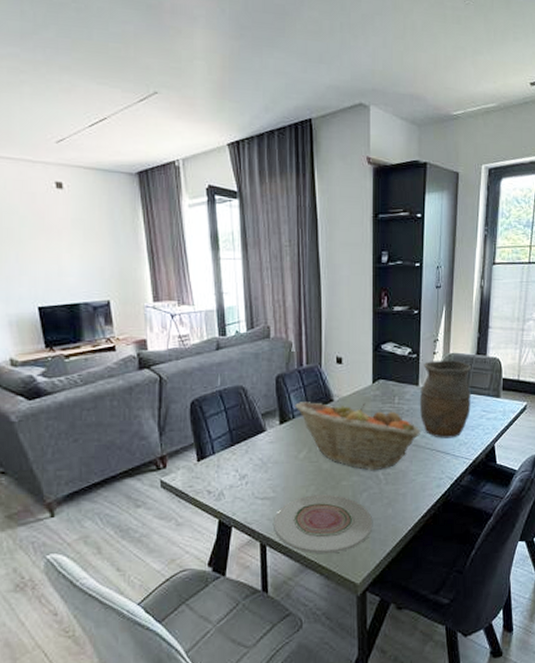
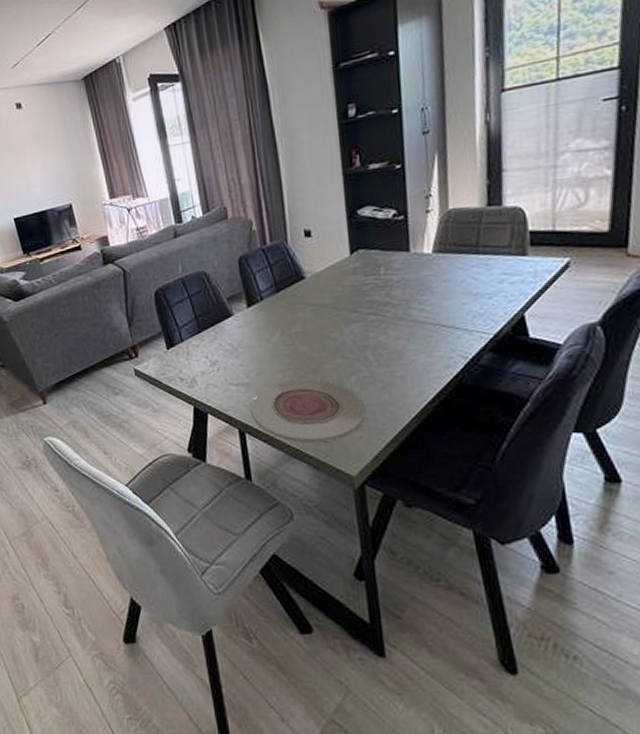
fruit basket: present [295,402,420,471] -> none [262,277,417,352]
vase: present [419,360,472,438] -> none [412,216,485,311]

